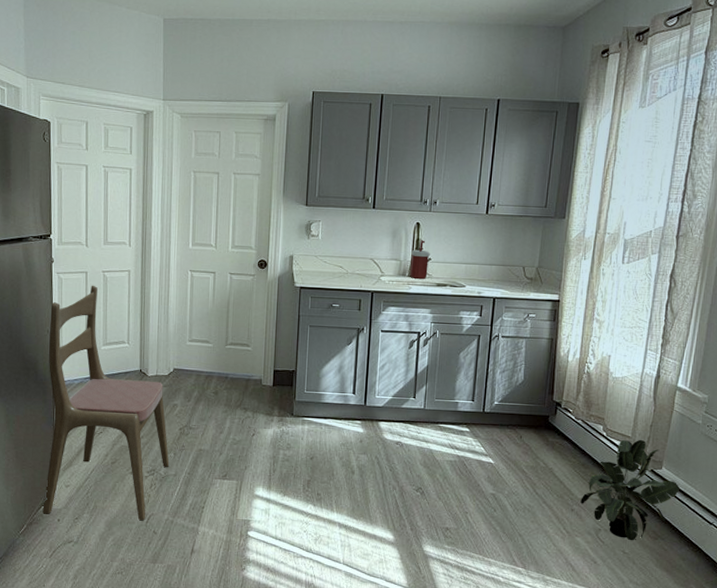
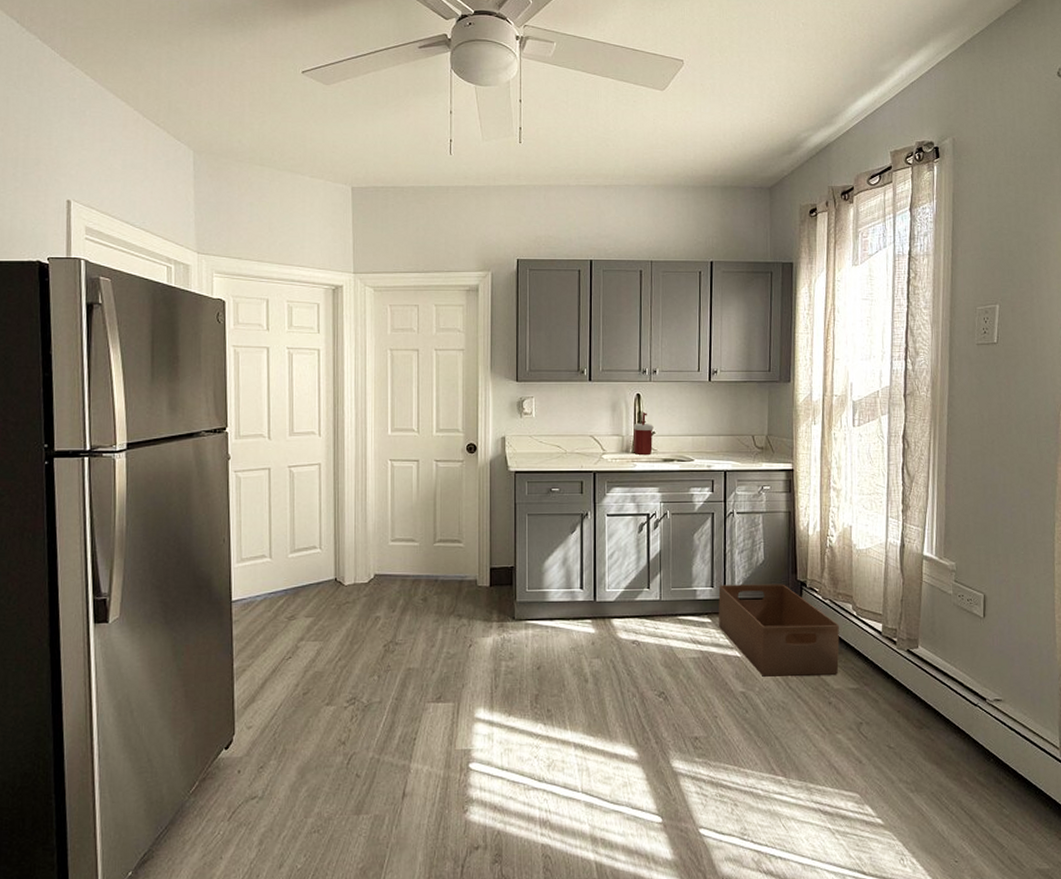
dining chair: present [42,285,170,520] -> none [219,483,373,766]
storage basket: none [476,399,588,486] -> present [718,584,840,677]
potted plant: present [580,439,680,541] -> none [837,616,939,733]

